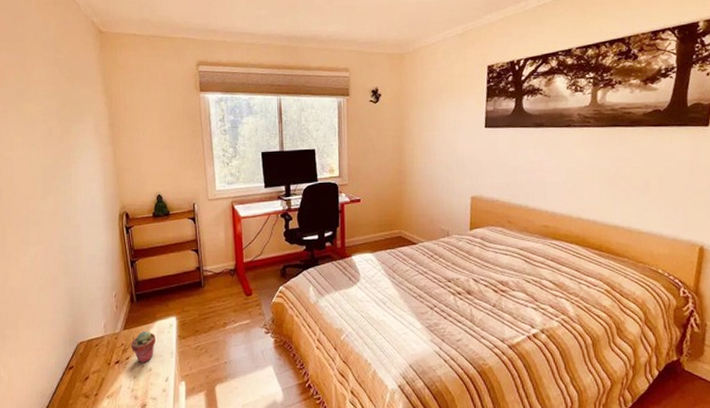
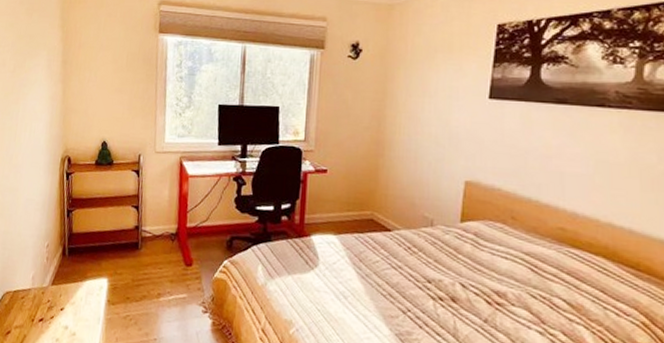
potted succulent: present [130,331,157,364] -> none [56,289,84,326]

